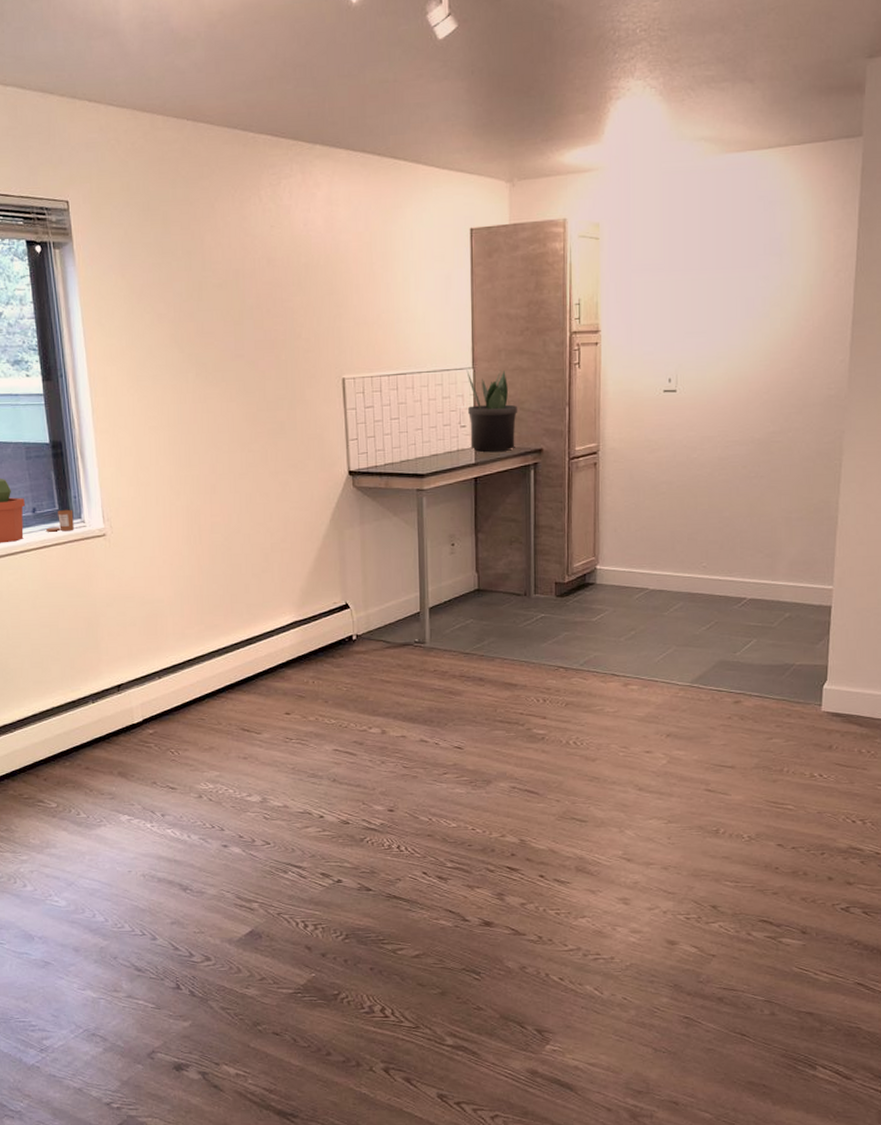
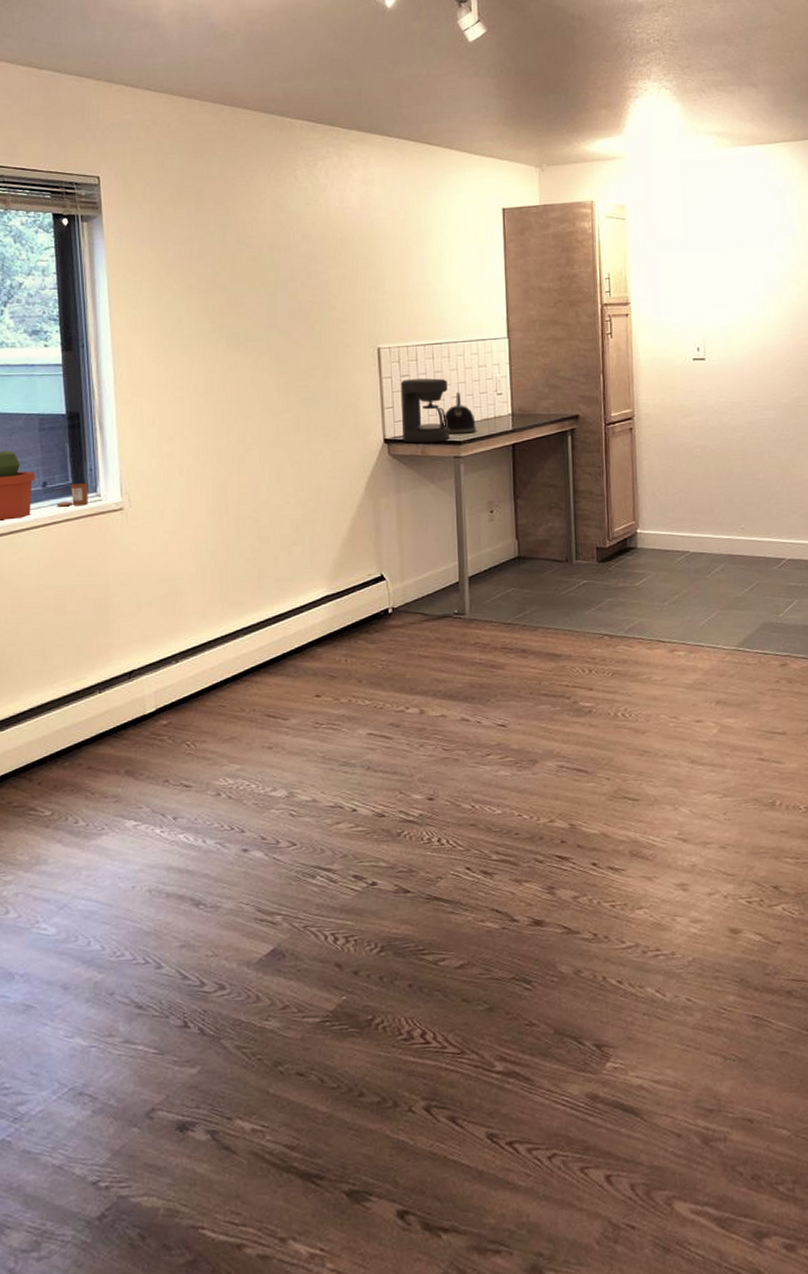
coffee maker: none [364,410,413,476] -> present [400,378,450,444]
kettle: none [406,424,439,468] -> present [442,392,476,436]
planter: present [466,370,517,453] -> none [501,339,553,419]

